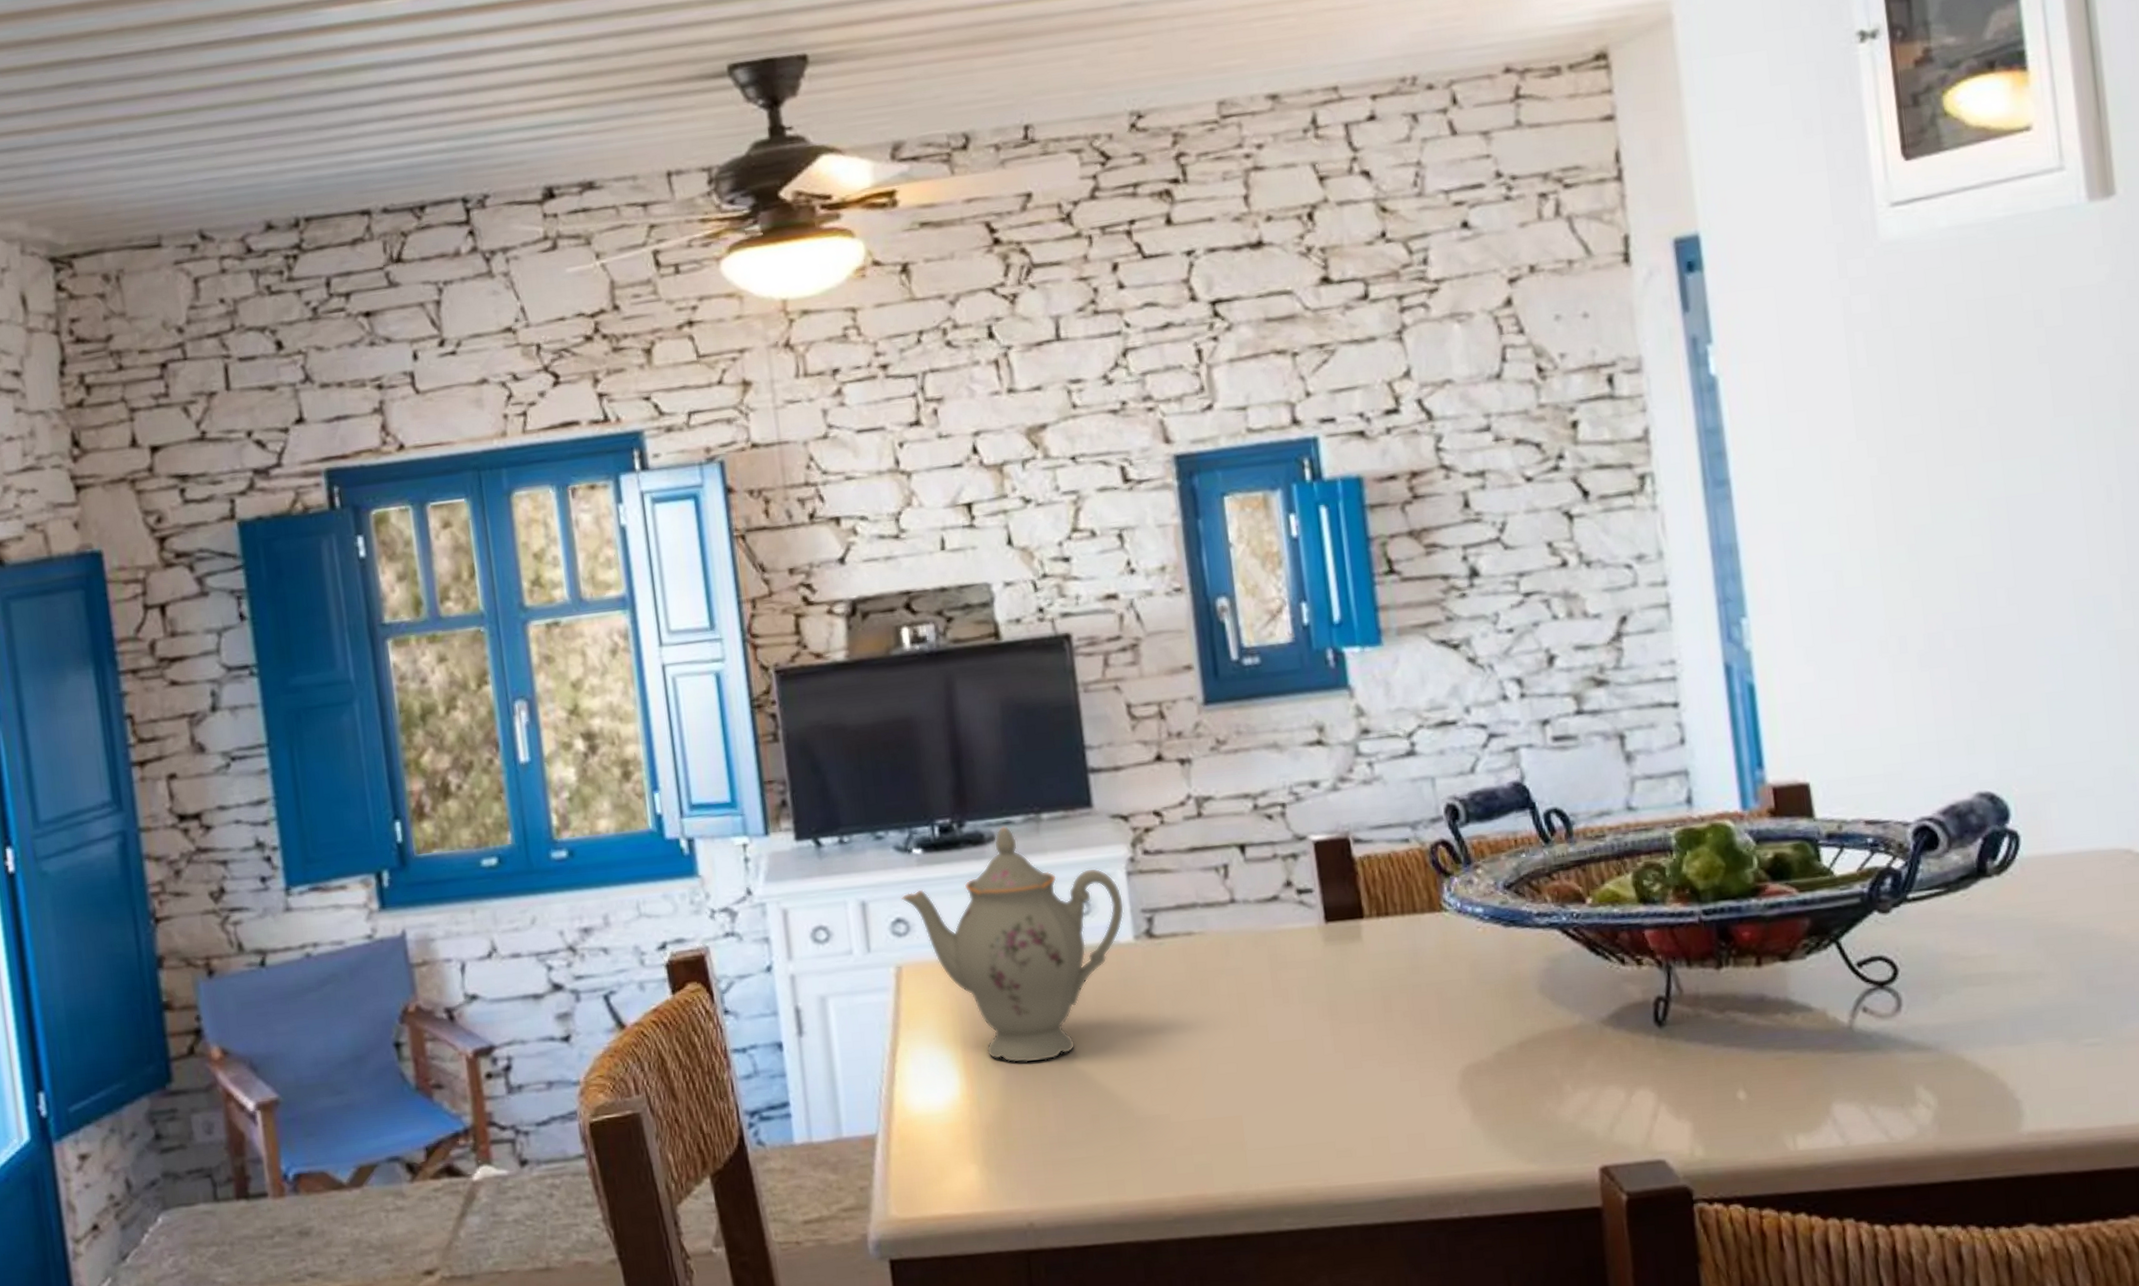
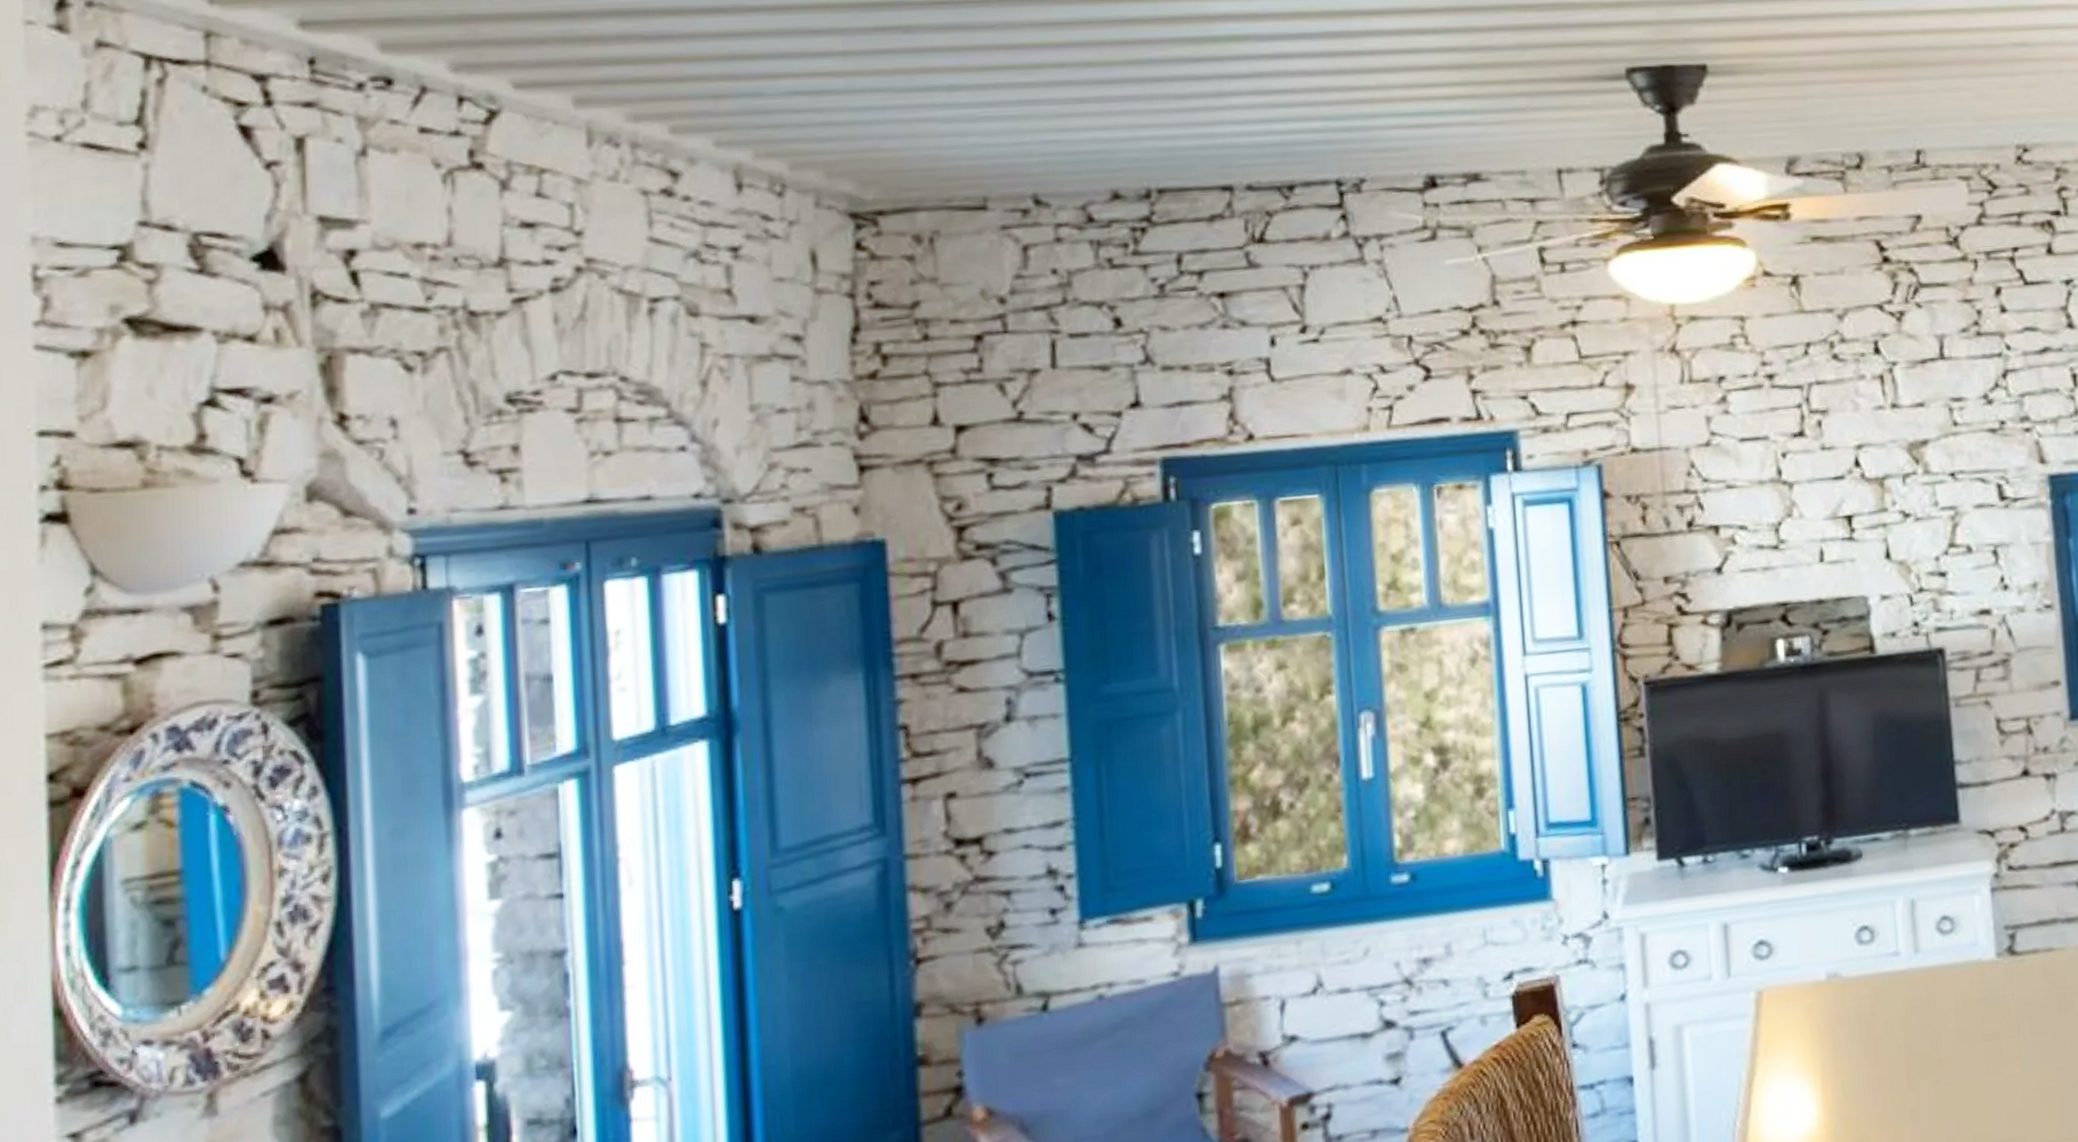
teapot: present [902,826,1125,1063] -> none [1765,843,1988,1089]

